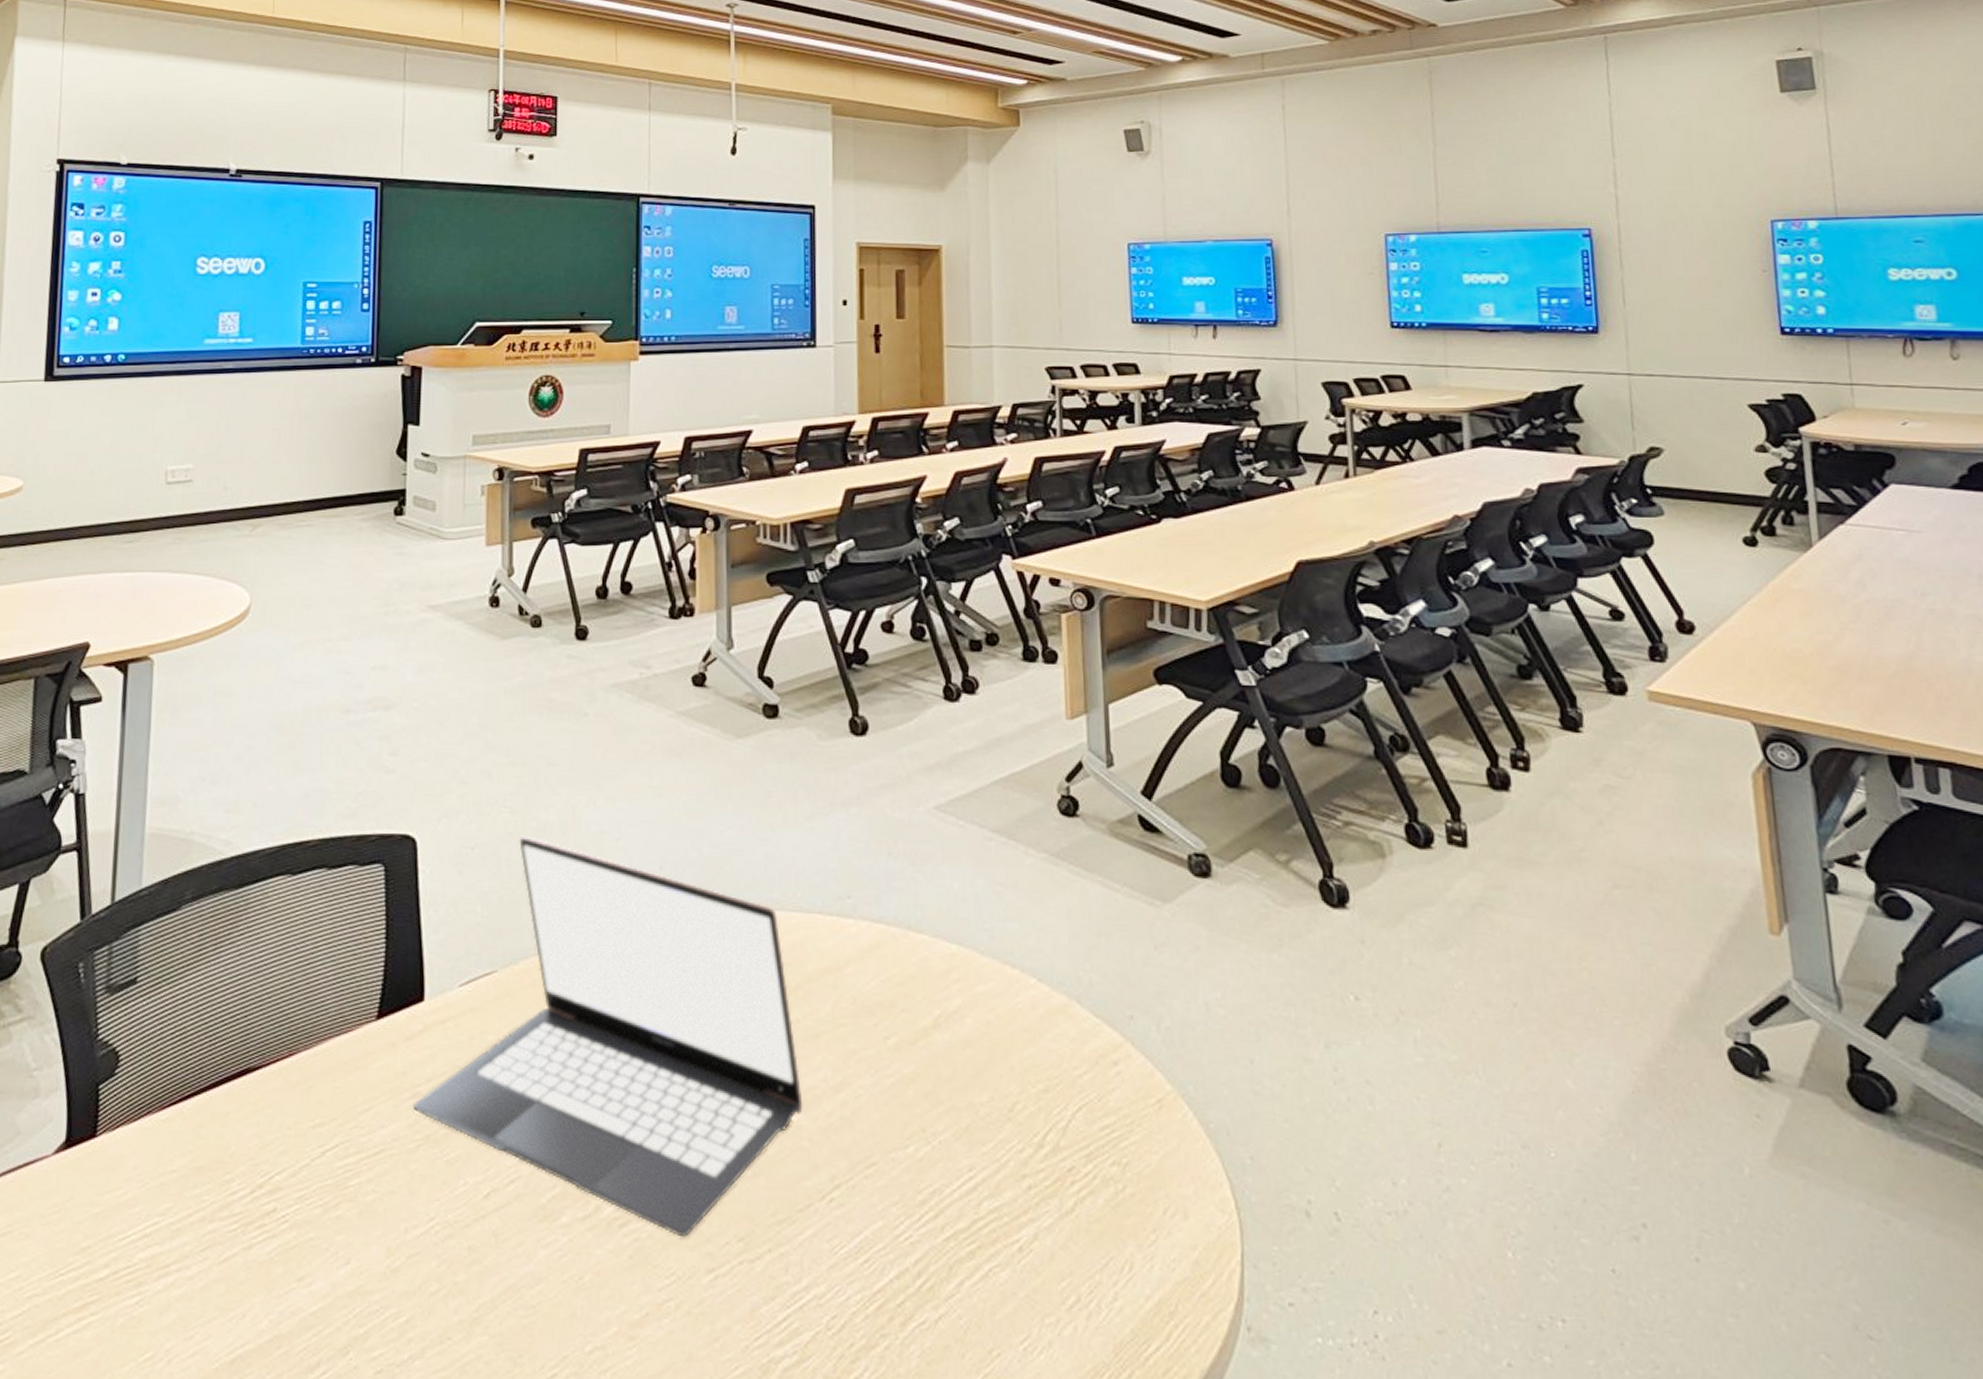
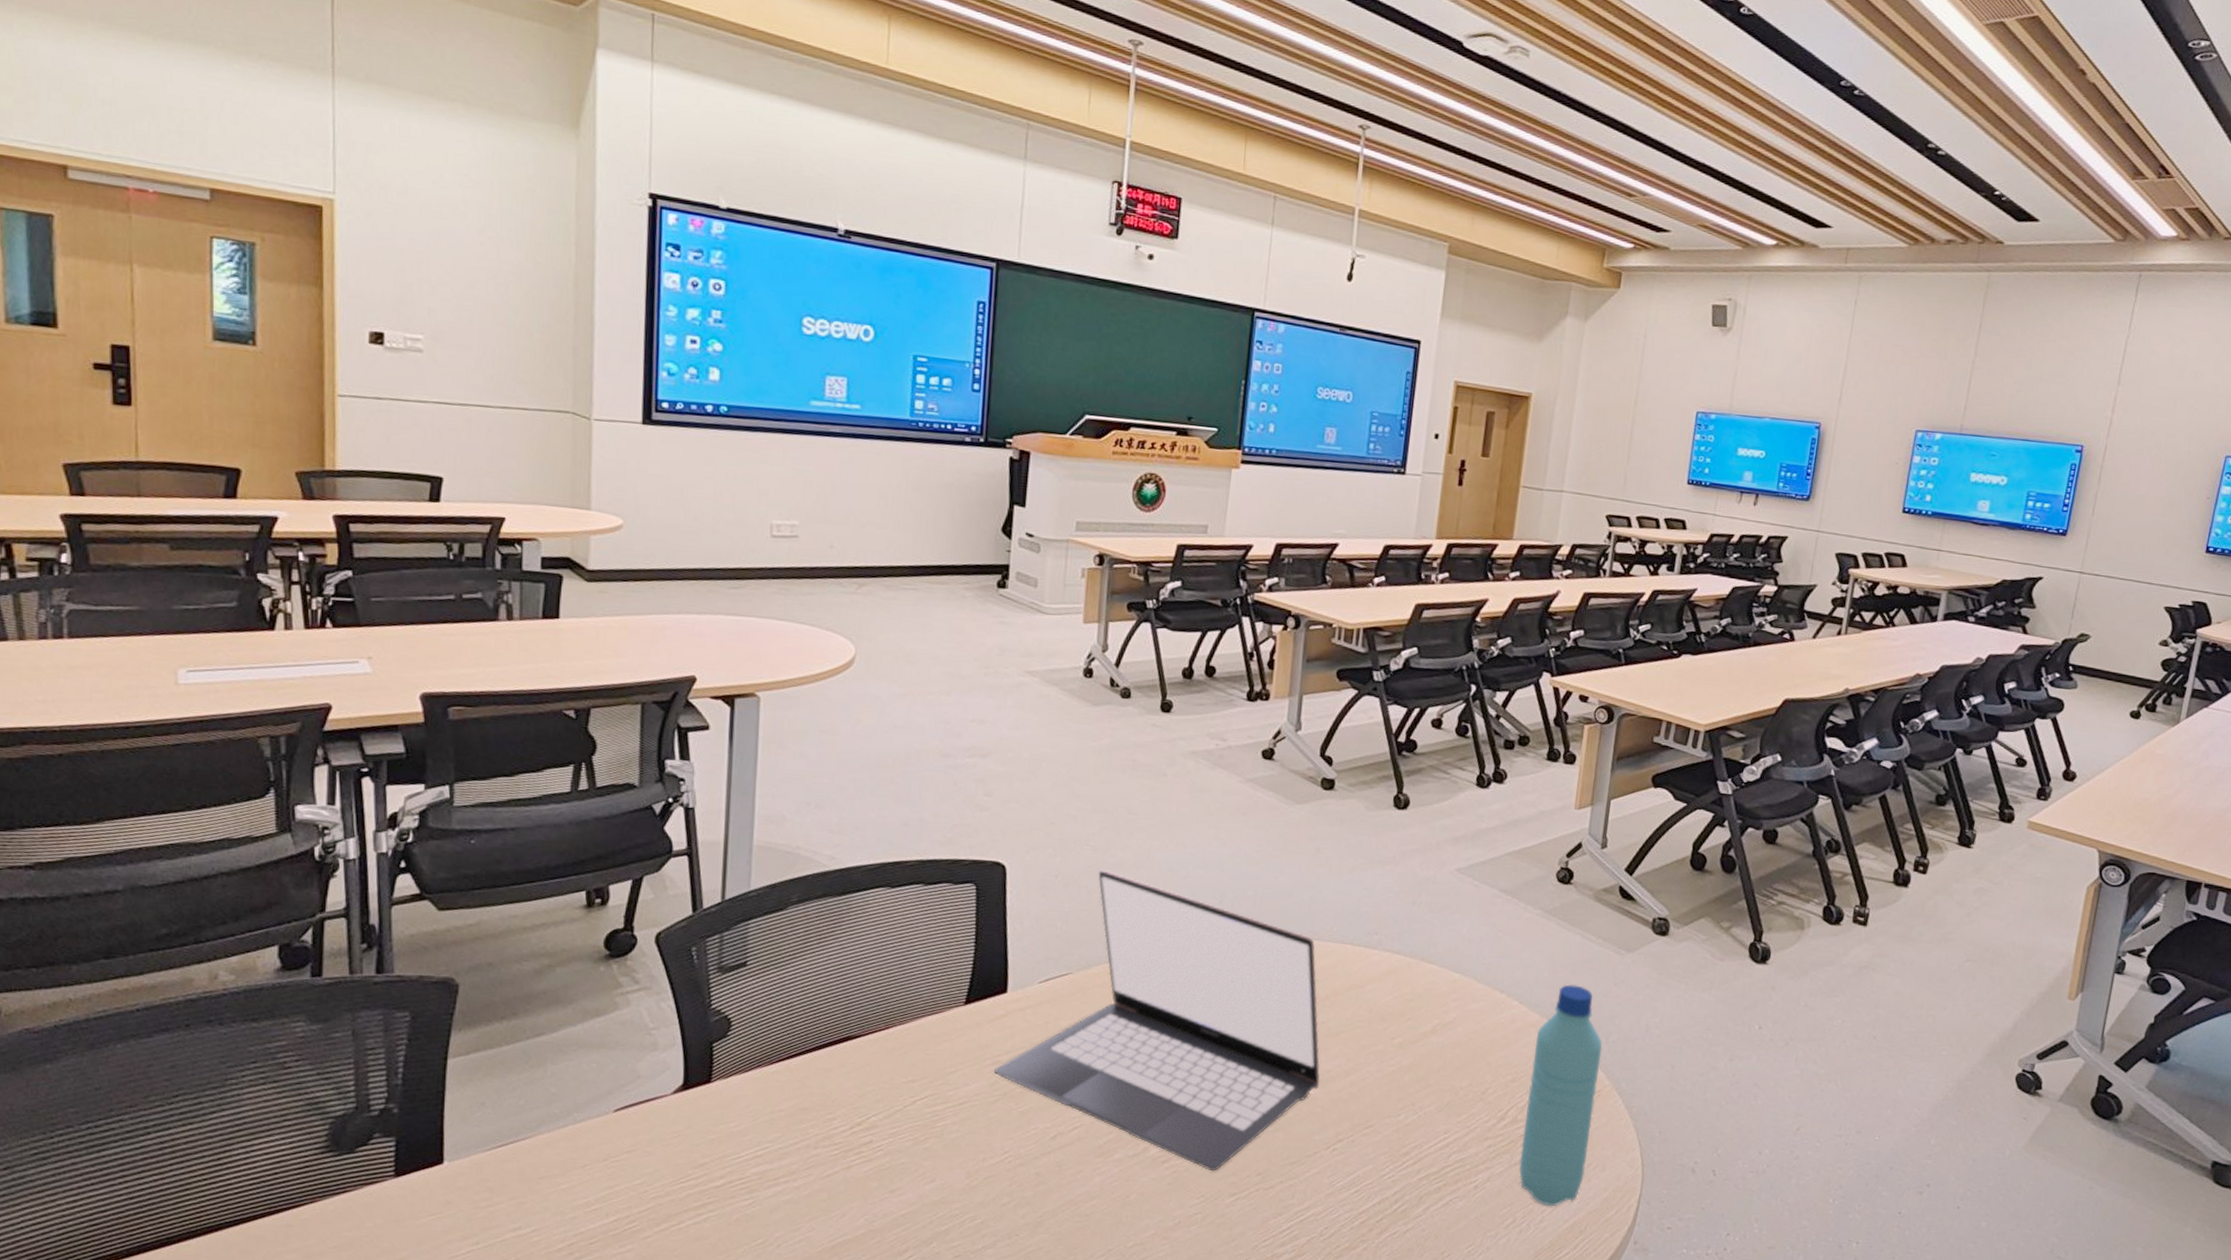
water bottle: none [1067,951,1162,1276] -> present [1519,984,1603,1206]

